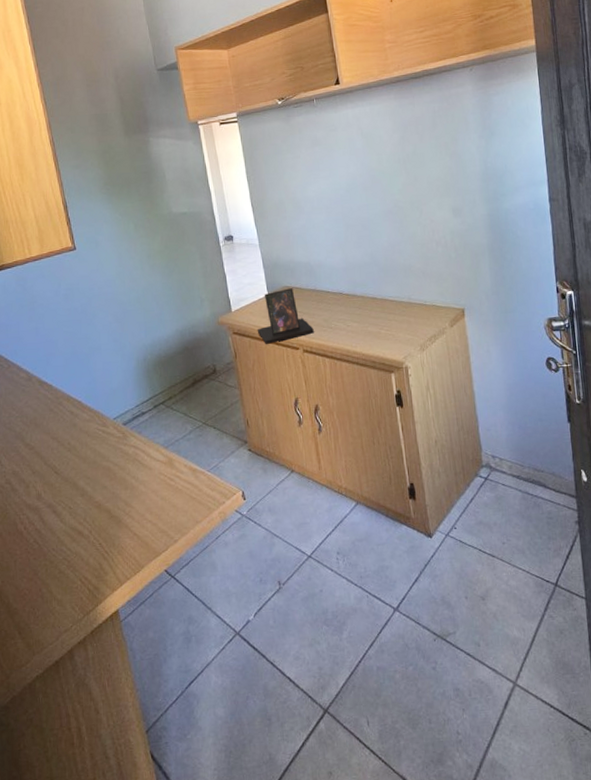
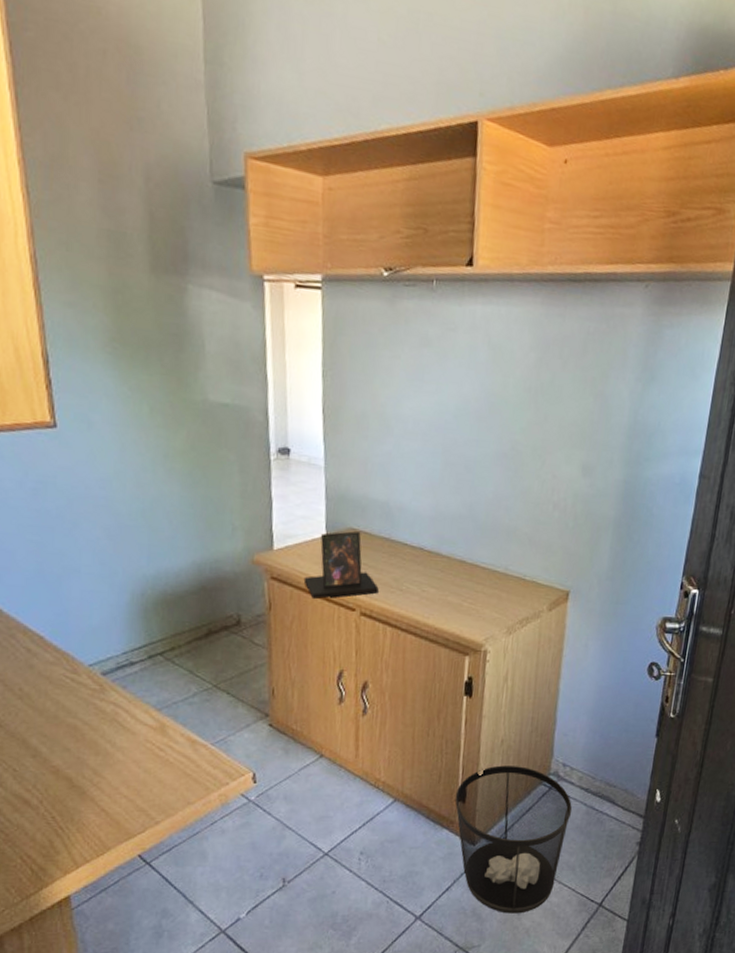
waste bin: none [406,462,510,600] -> present [454,765,572,914]

